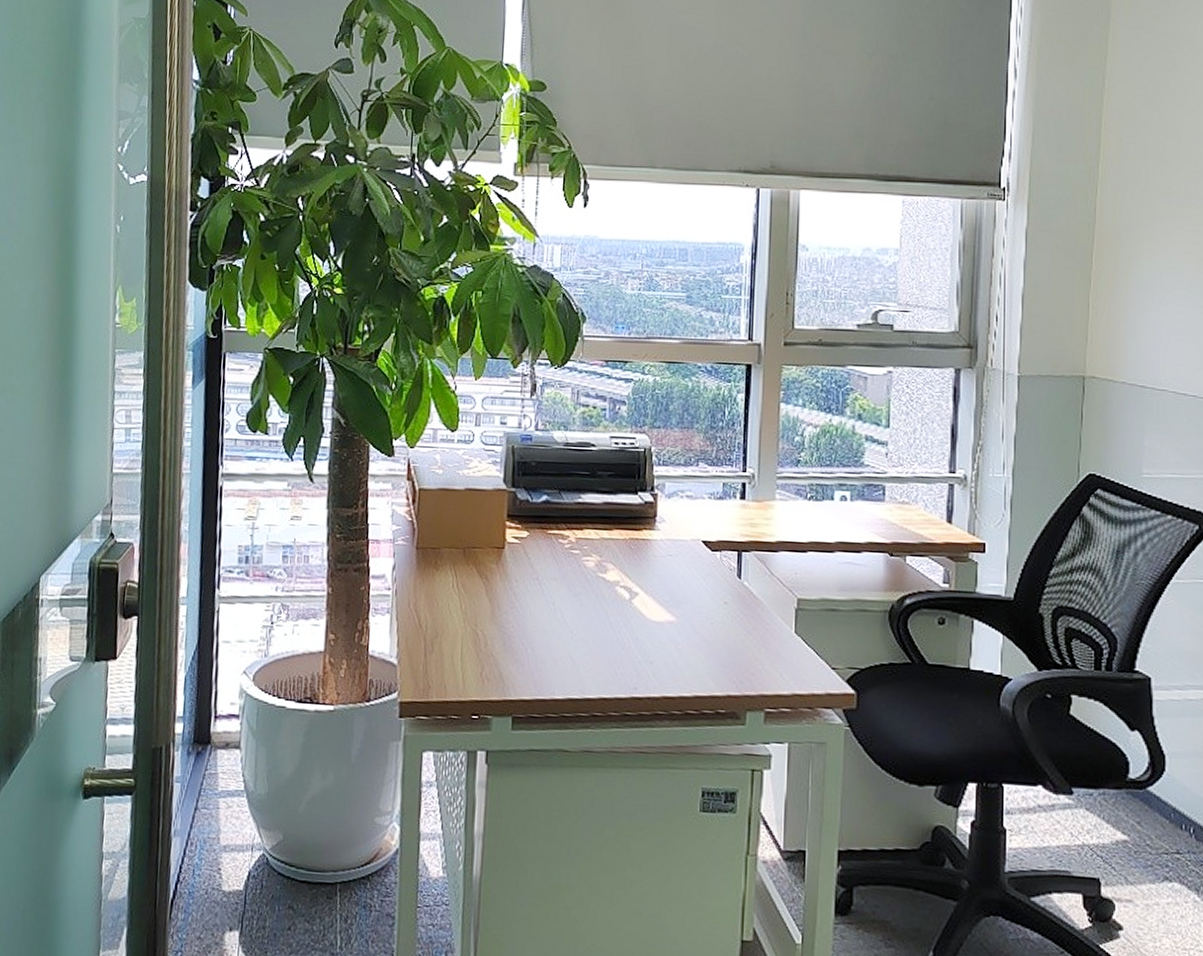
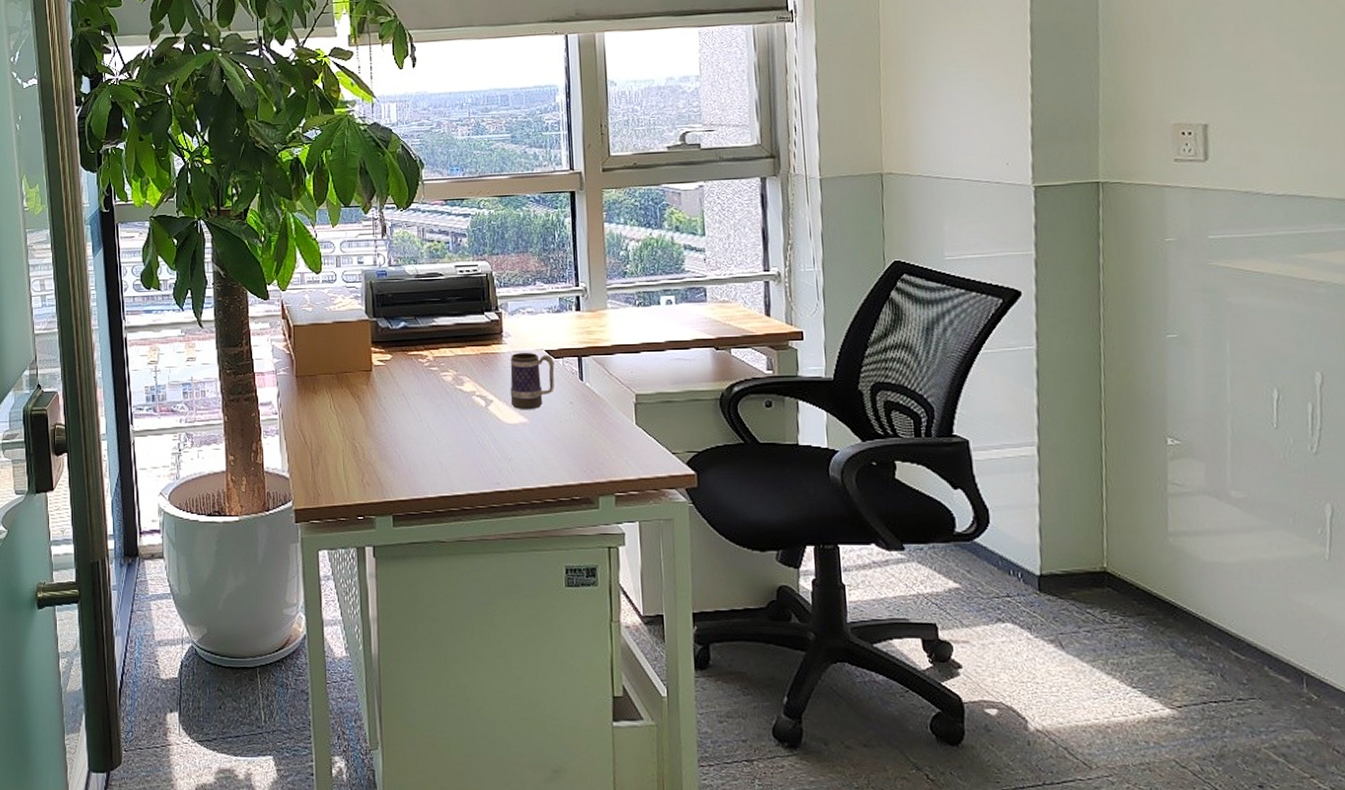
mug: none [658,541,711,607] -> present [510,353,555,410]

